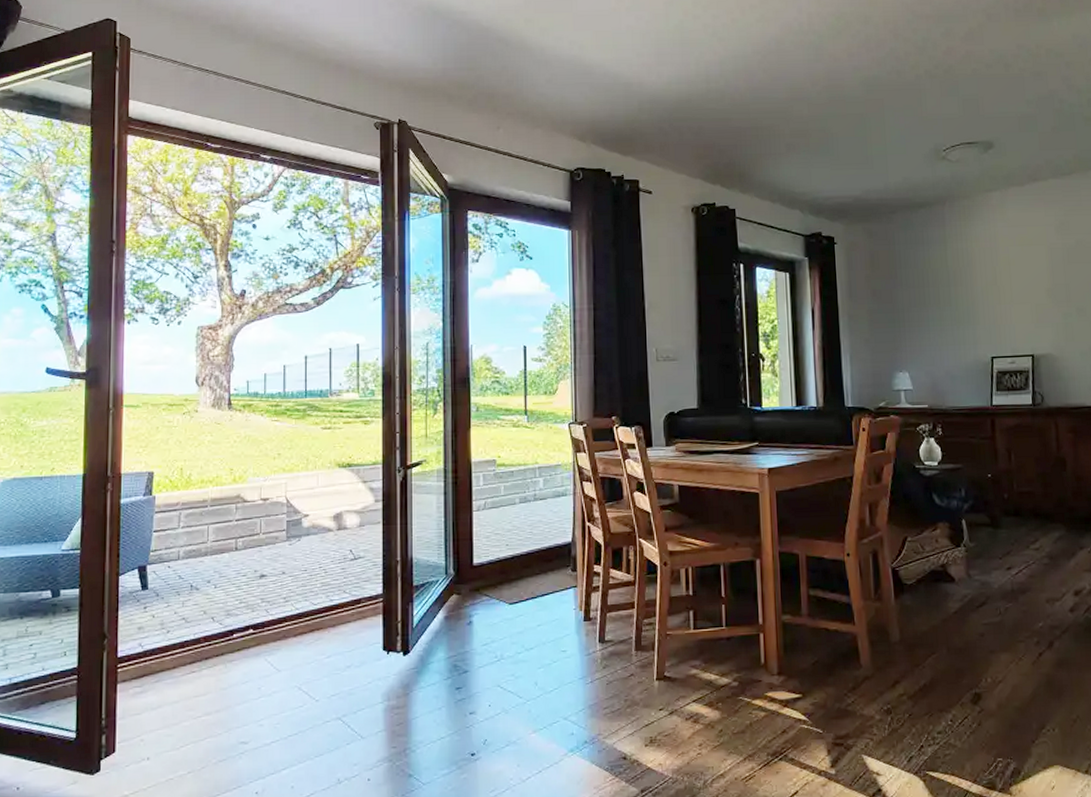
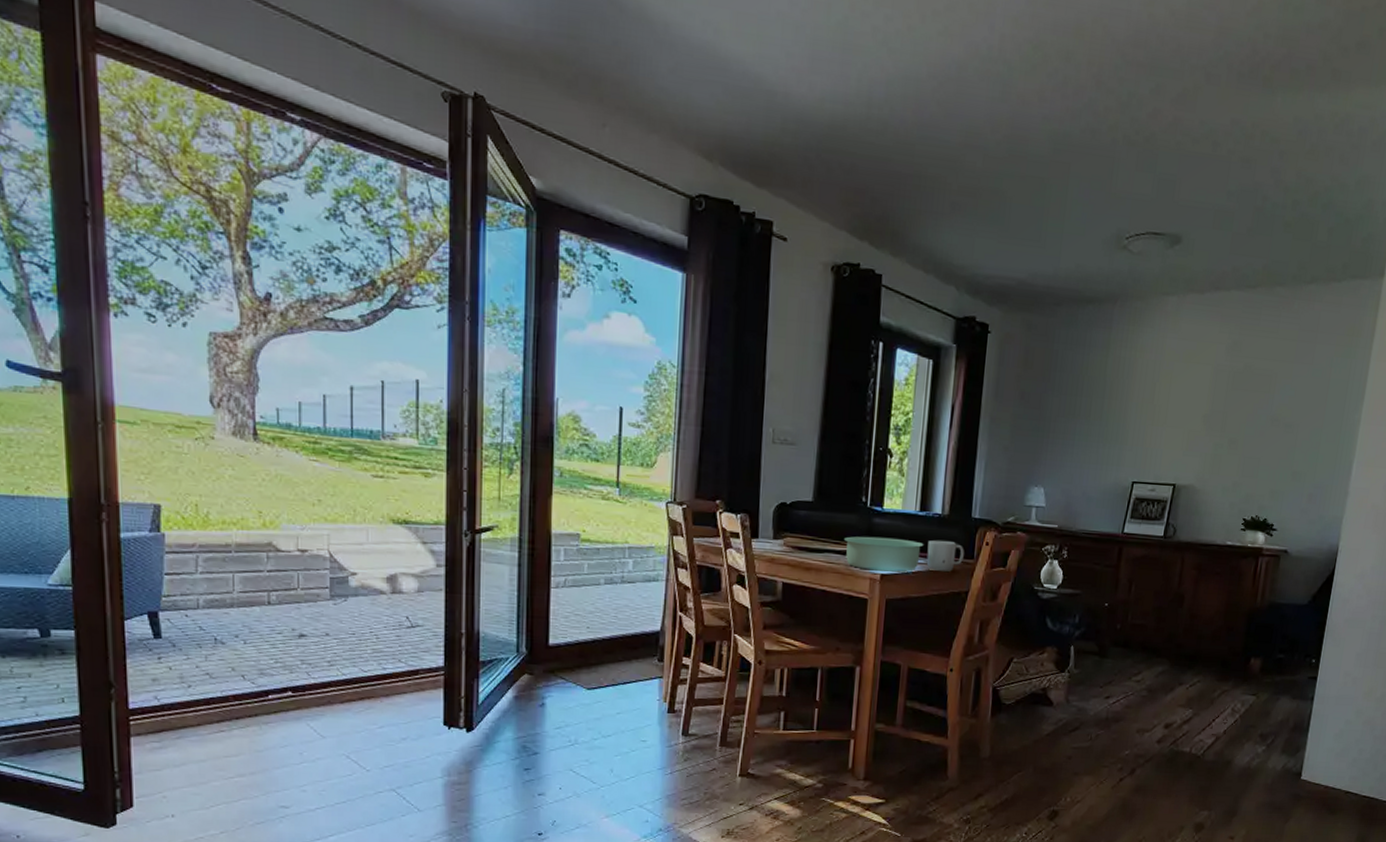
bowl: none [729,433,804,466] -> present [843,536,924,572]
mug: none [808,430,844,460] -> present [926,539,964,572]

